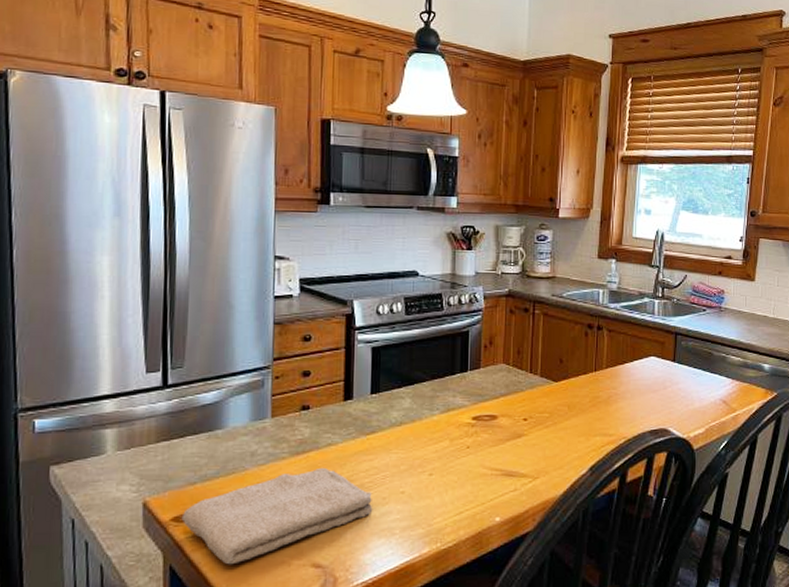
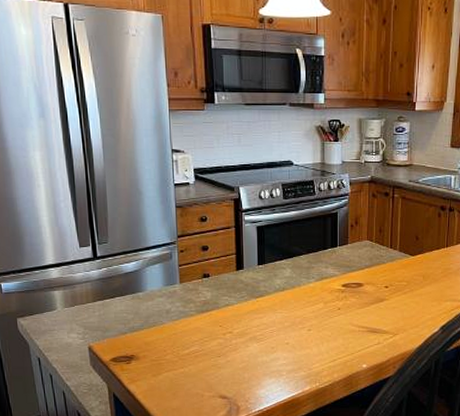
washcloth: present [181,467,373,565] -> none [118,323,265,394]

